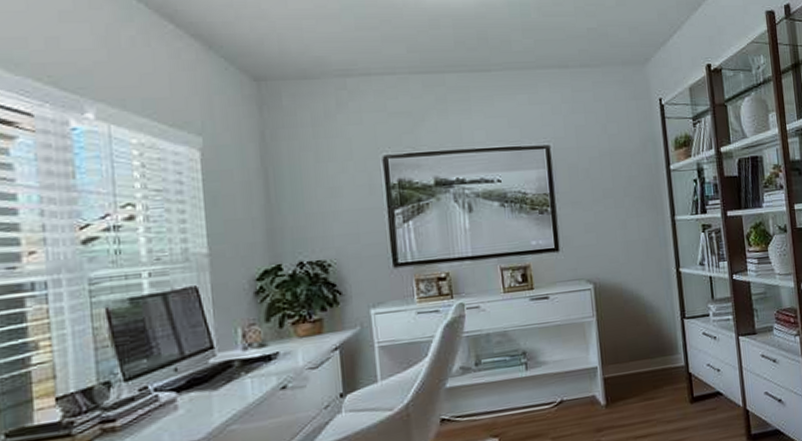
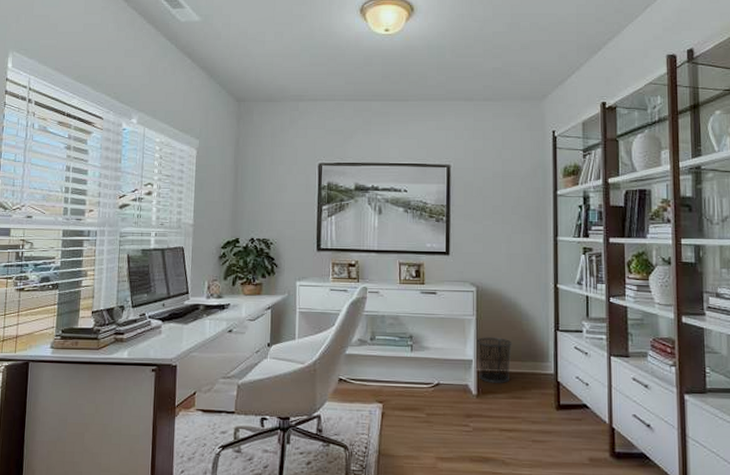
waste bin: none [599,336,639,389] -> present [476,337,512,384]

